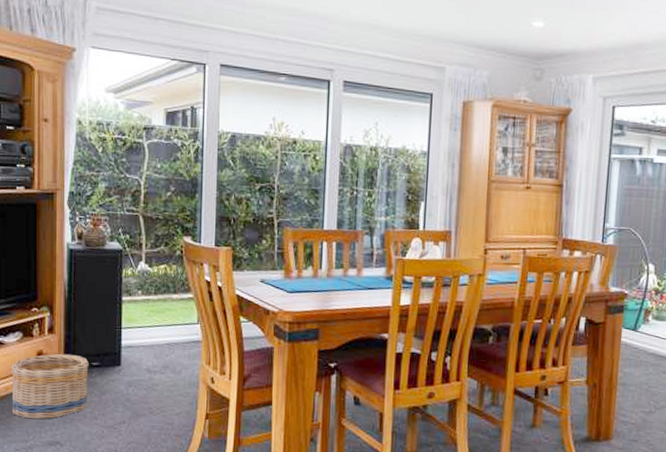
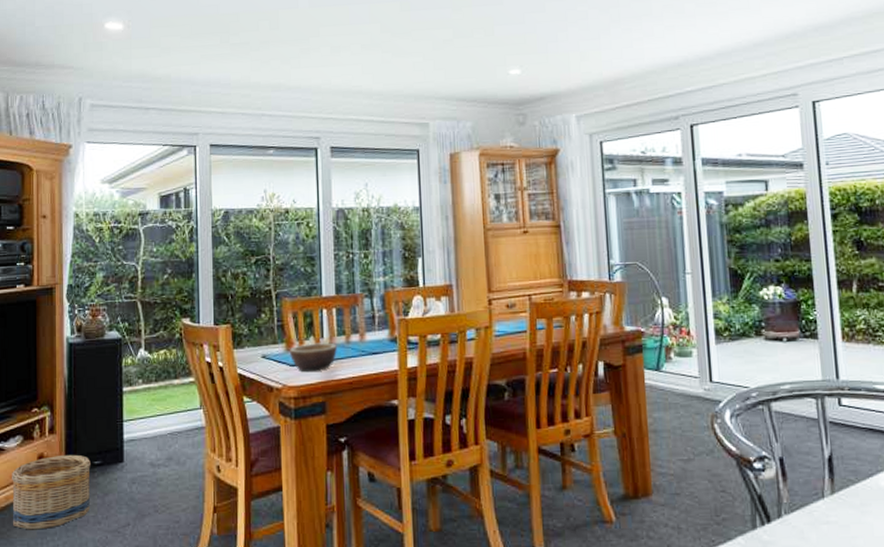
bowl: none [287,273,334,300] -> present [289,342,337,371]

